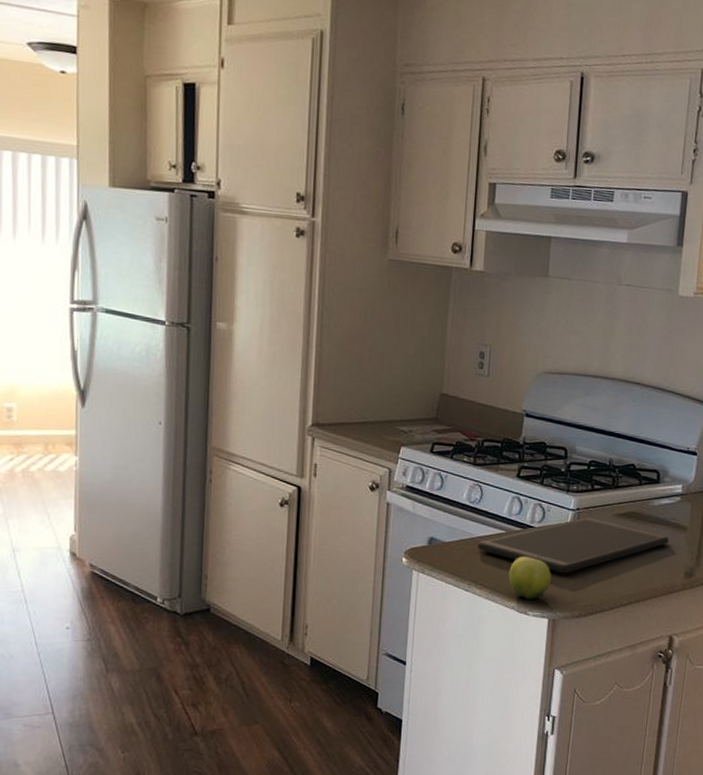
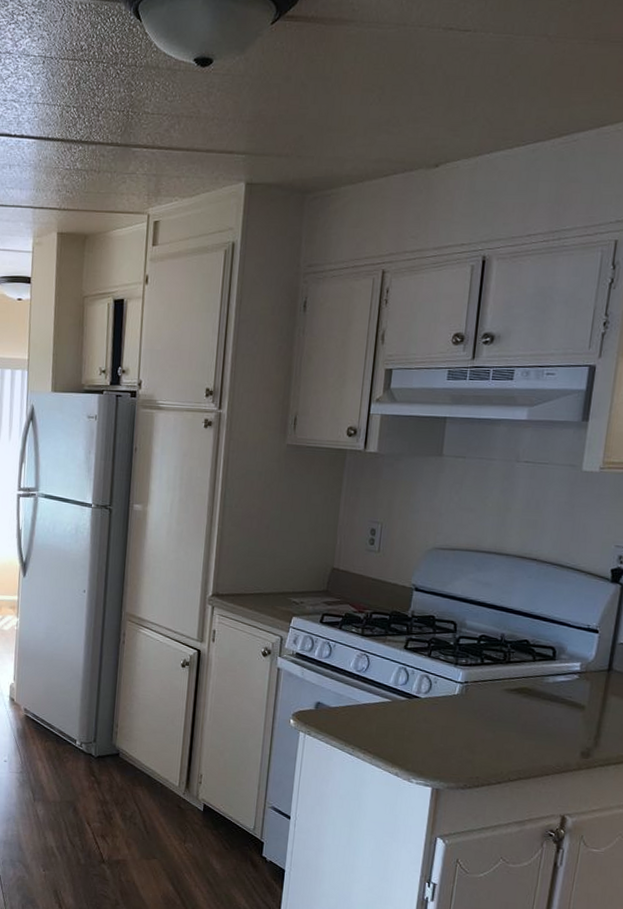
cutting board: present [477,517,669,574] -> none [363,691,564,745]
fruit: present [508,555,552,600] -> none [392,725,437,768]

